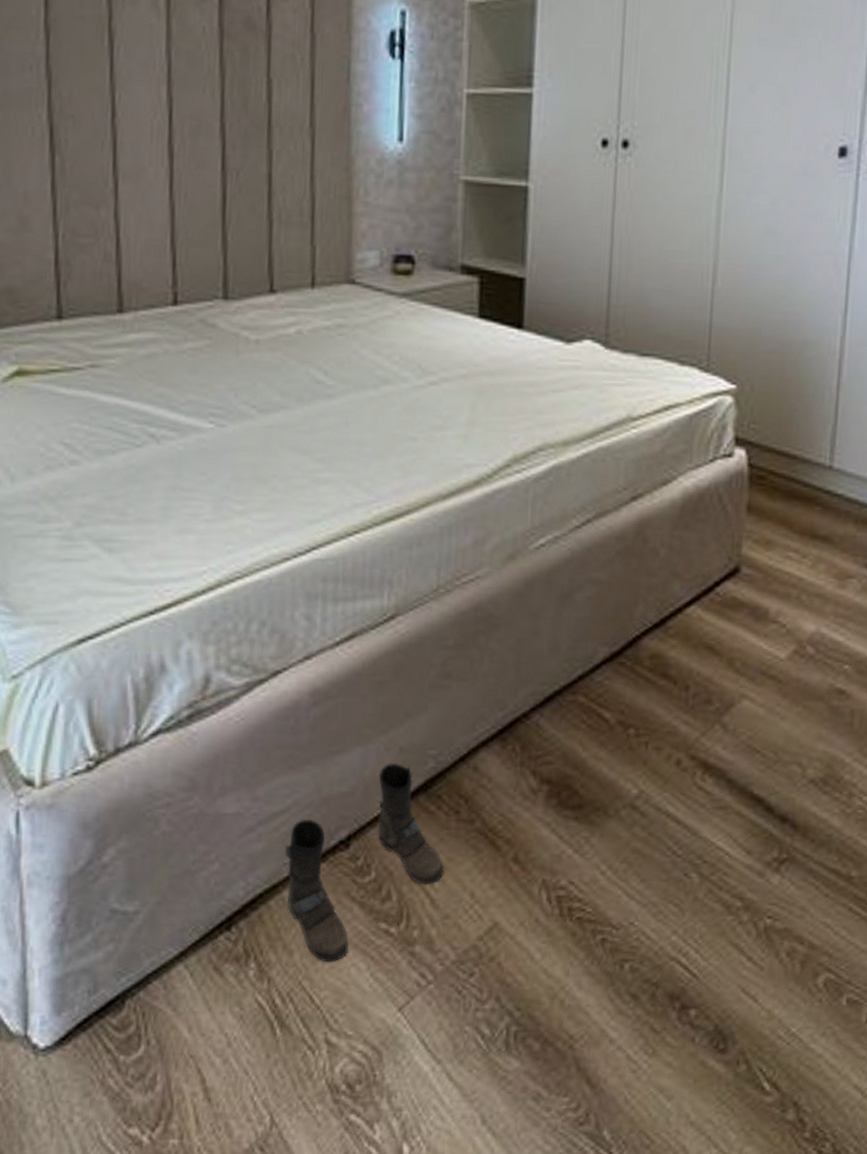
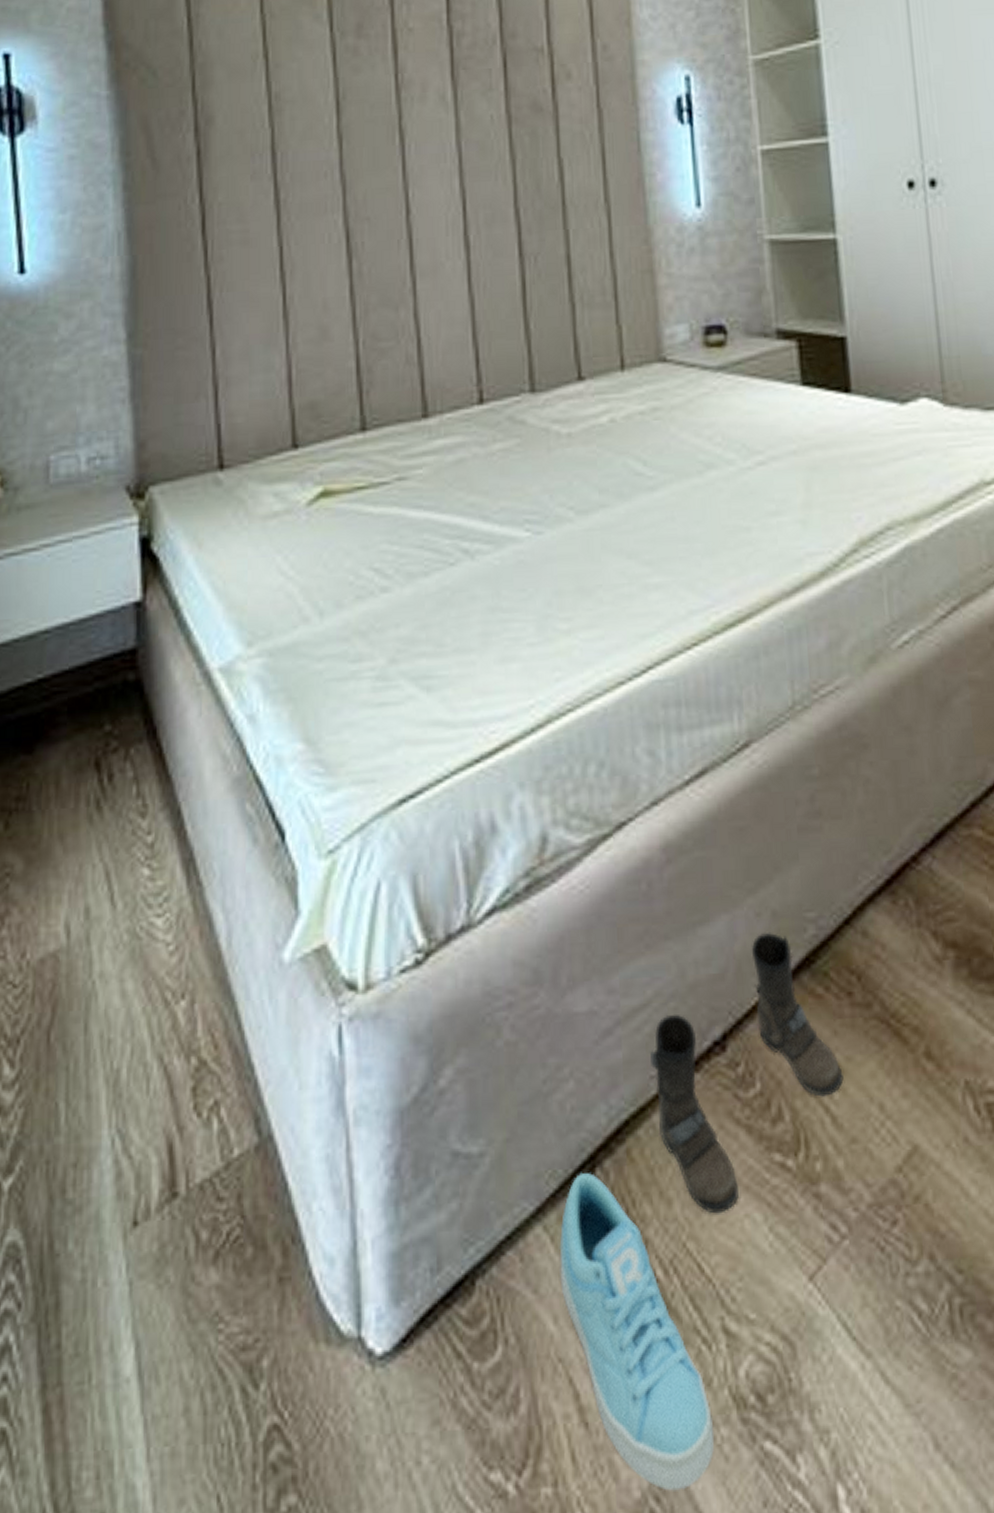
sneaker: none [196,929,311,1144] -> present [559,1172,715,1491]

